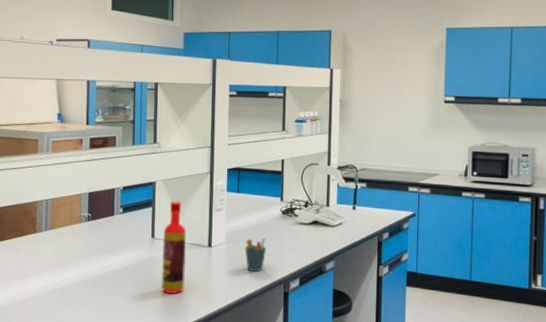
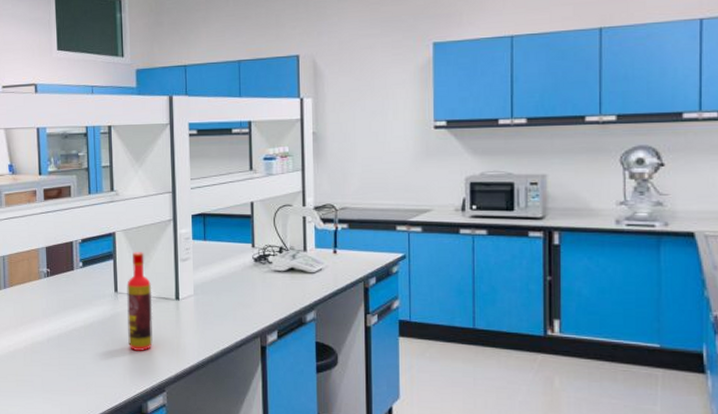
pen holder: present [245,237,267,272] -> none [215,287,240,326]

